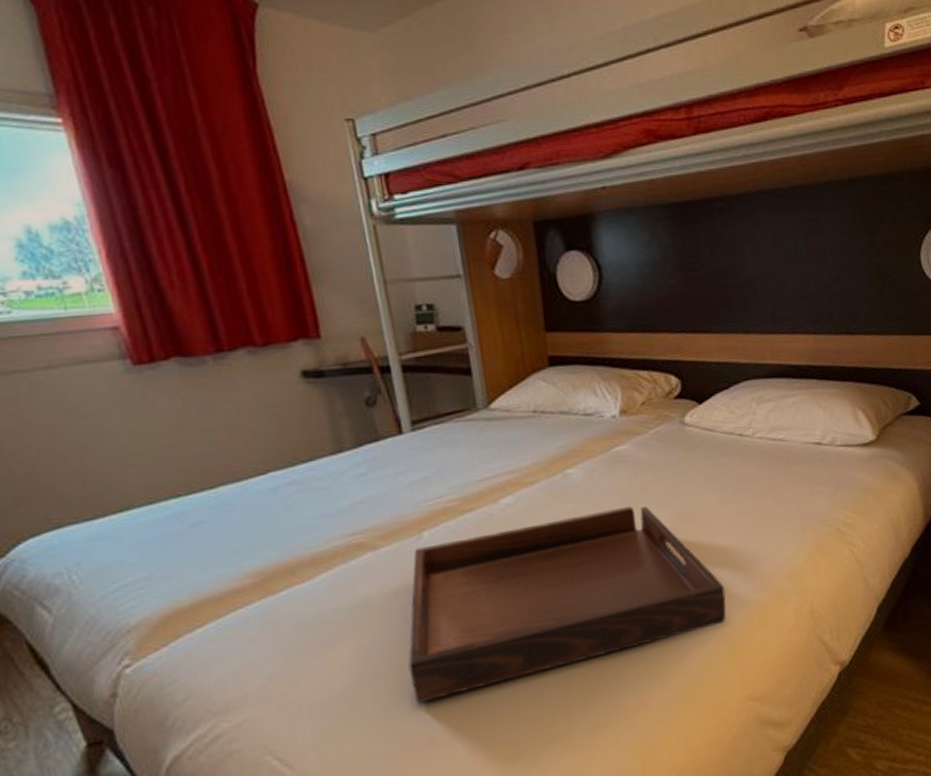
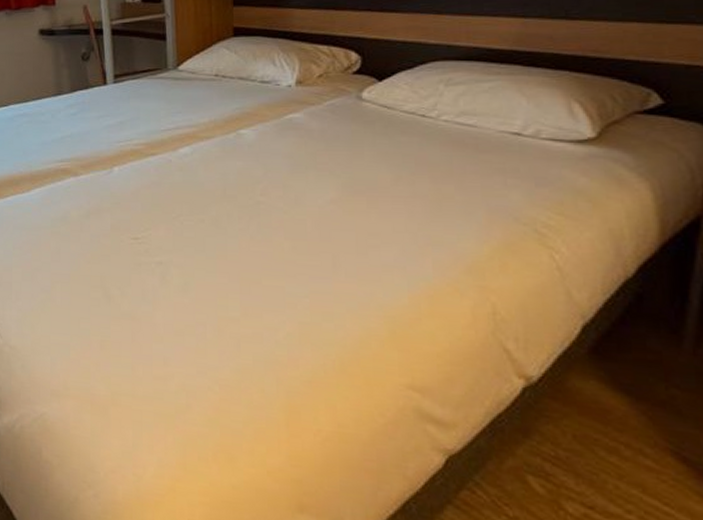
serving tray: present [408,506,726,704] -> none [91,171,391,310]

